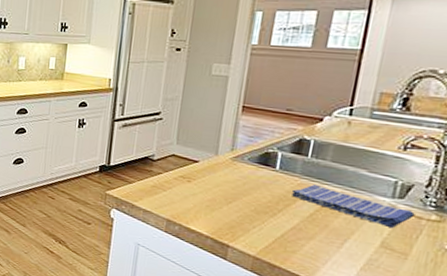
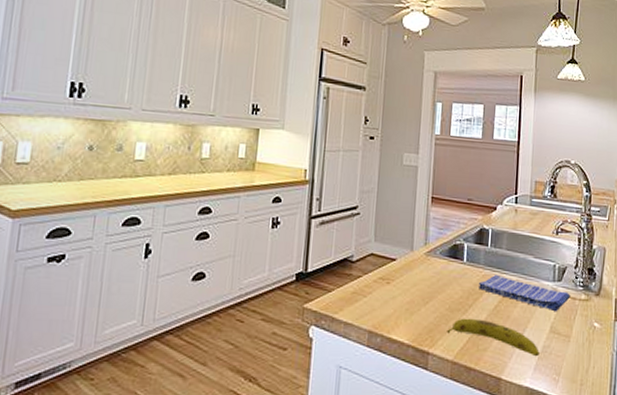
fruit: none [250,220,363,268] -> present [447,318,539,357]

